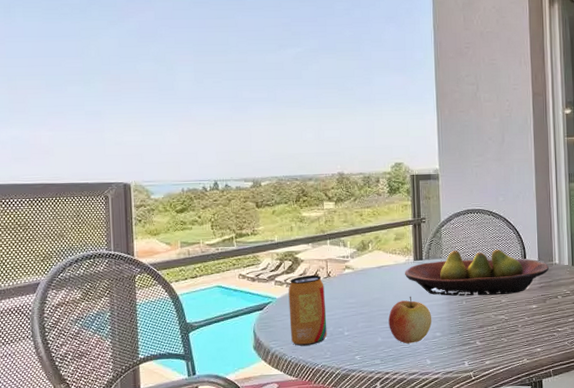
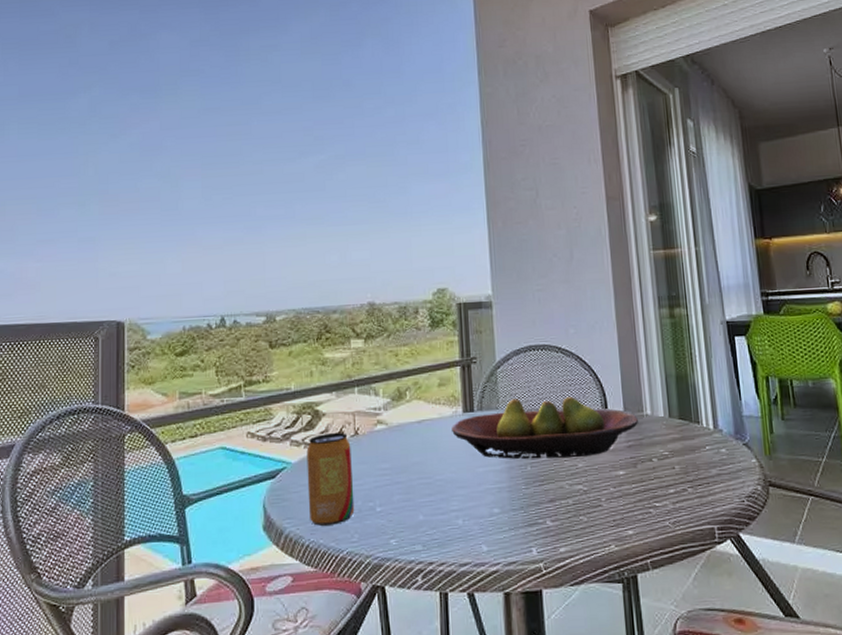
apple: present [388,296,432,344] -> none [432,459,488,524]

